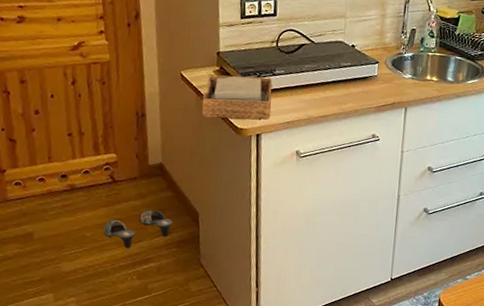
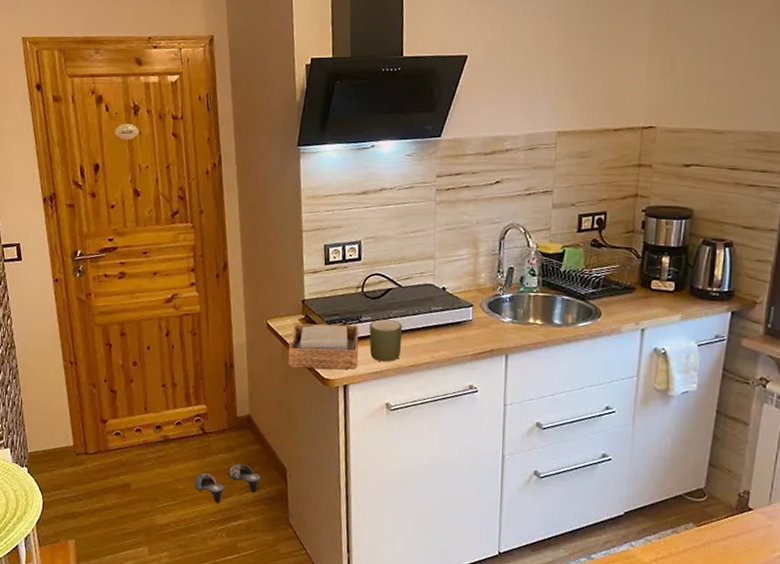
mug: none [282,73,314,114] -> present [369,319,402,363]

